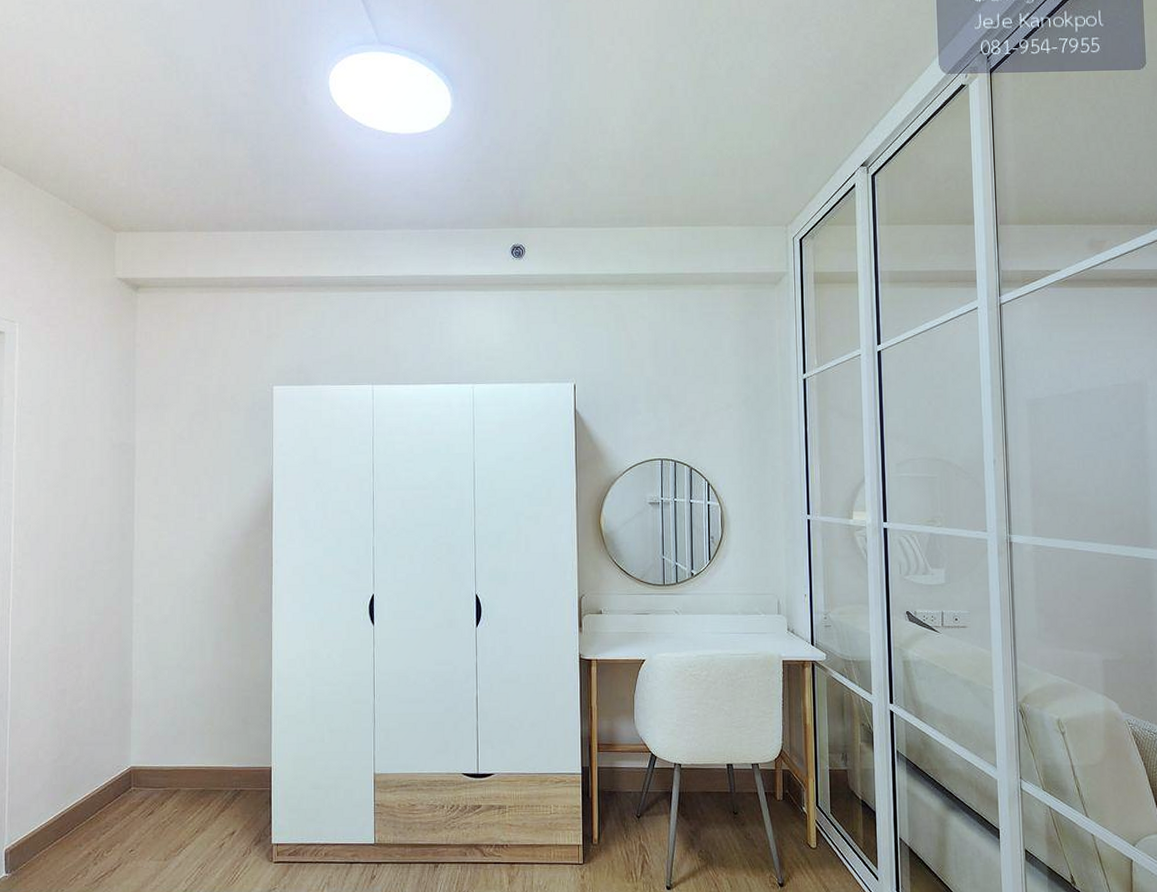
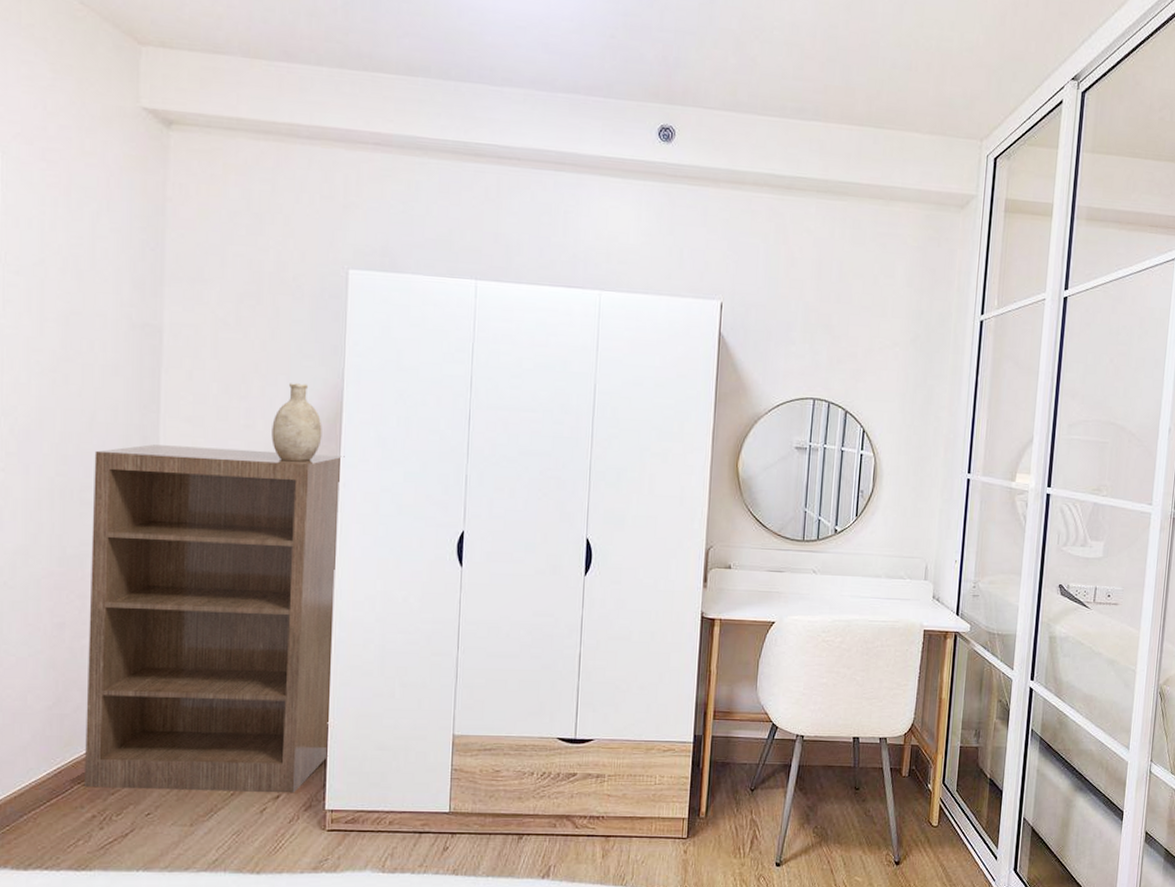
bookshelf: none [81,537,276,830] -> present [83,444,345,793]
decorative vase: none [219,481,258,545] -> present [271,383,322,462]

